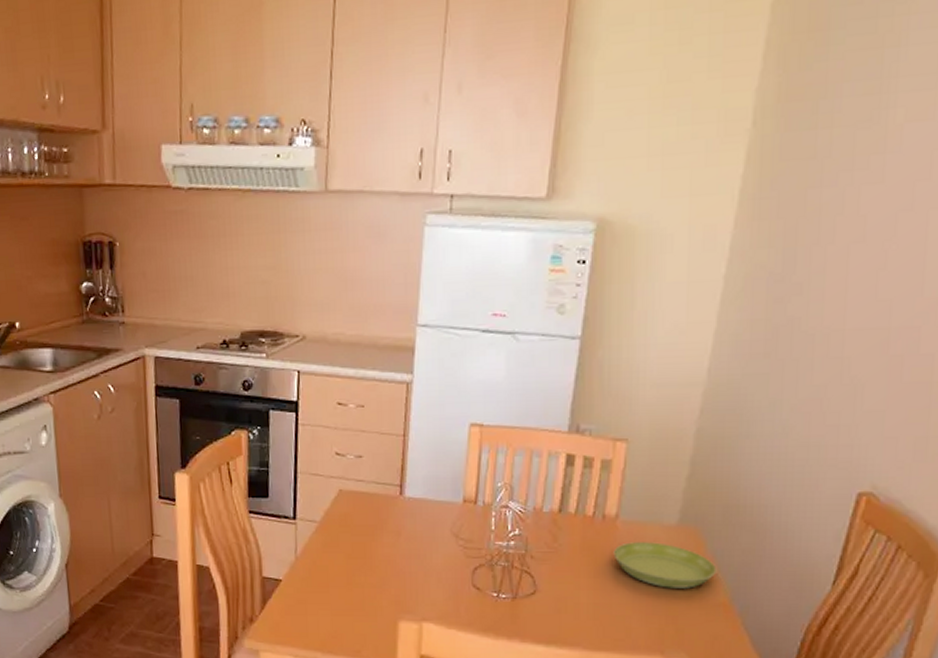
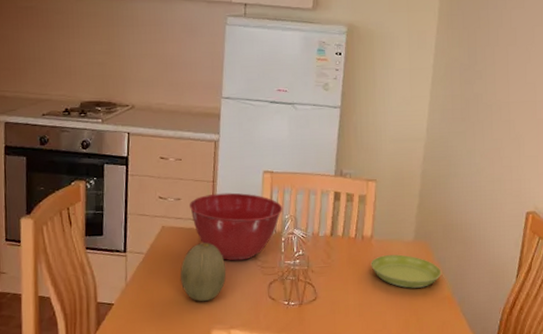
fruit: none [361,513,419,586] -> present [180,242,227,302]
mixing bowl: none [372,450,495,538] -> present [189,192,283,261]

